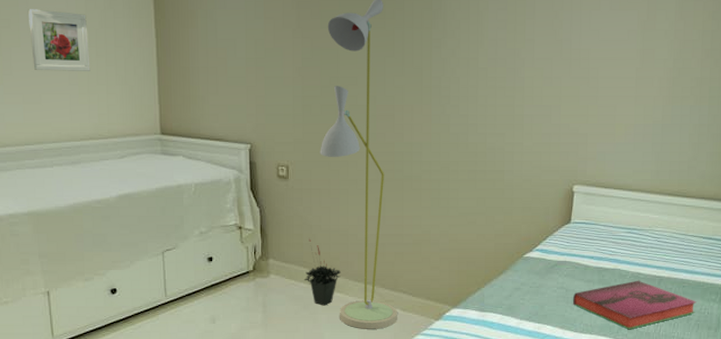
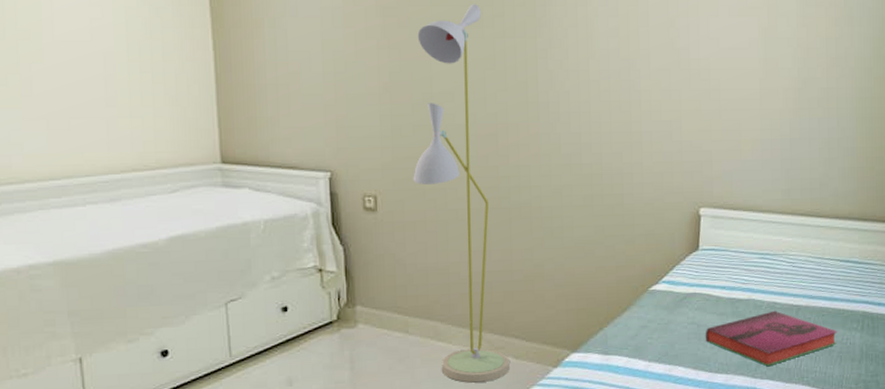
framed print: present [28,9,91,71] -> none [53,18,133,91]
potted plant: present [304,238,341,306] -> none [399,279,442,358]

